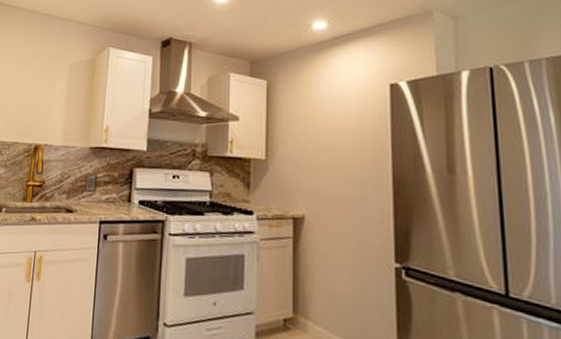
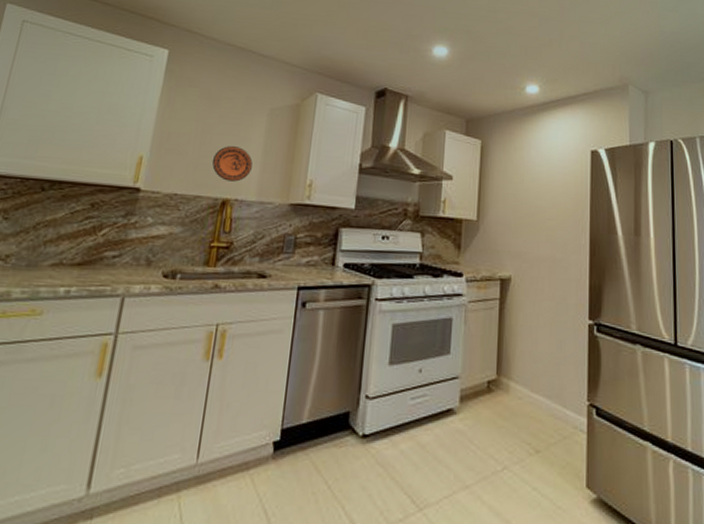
decorative plate: none [25,99,58,129] -> present [212,146,253,182]

